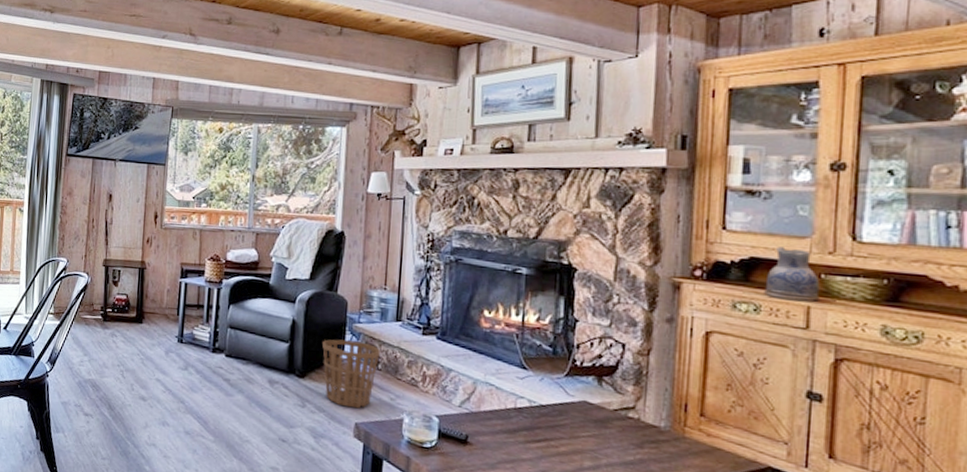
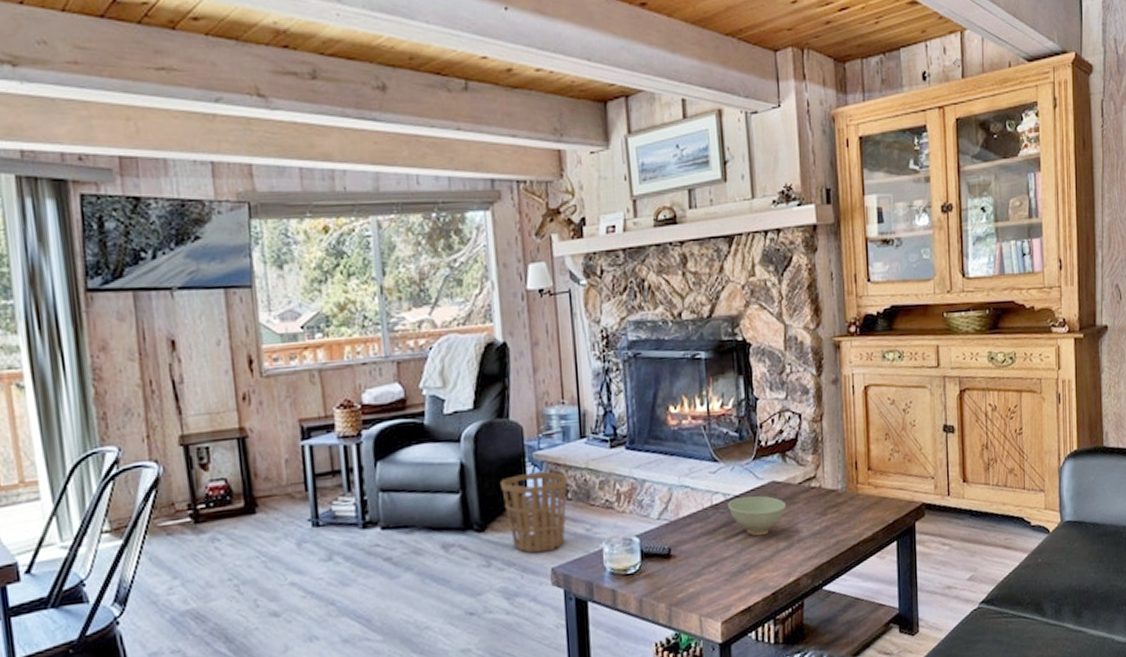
bowl: none [531,407,596,450] -> present [727,496,786,536]
ceramic pitcher: present [762,247,820,302] -> none [903,292,944,343]

